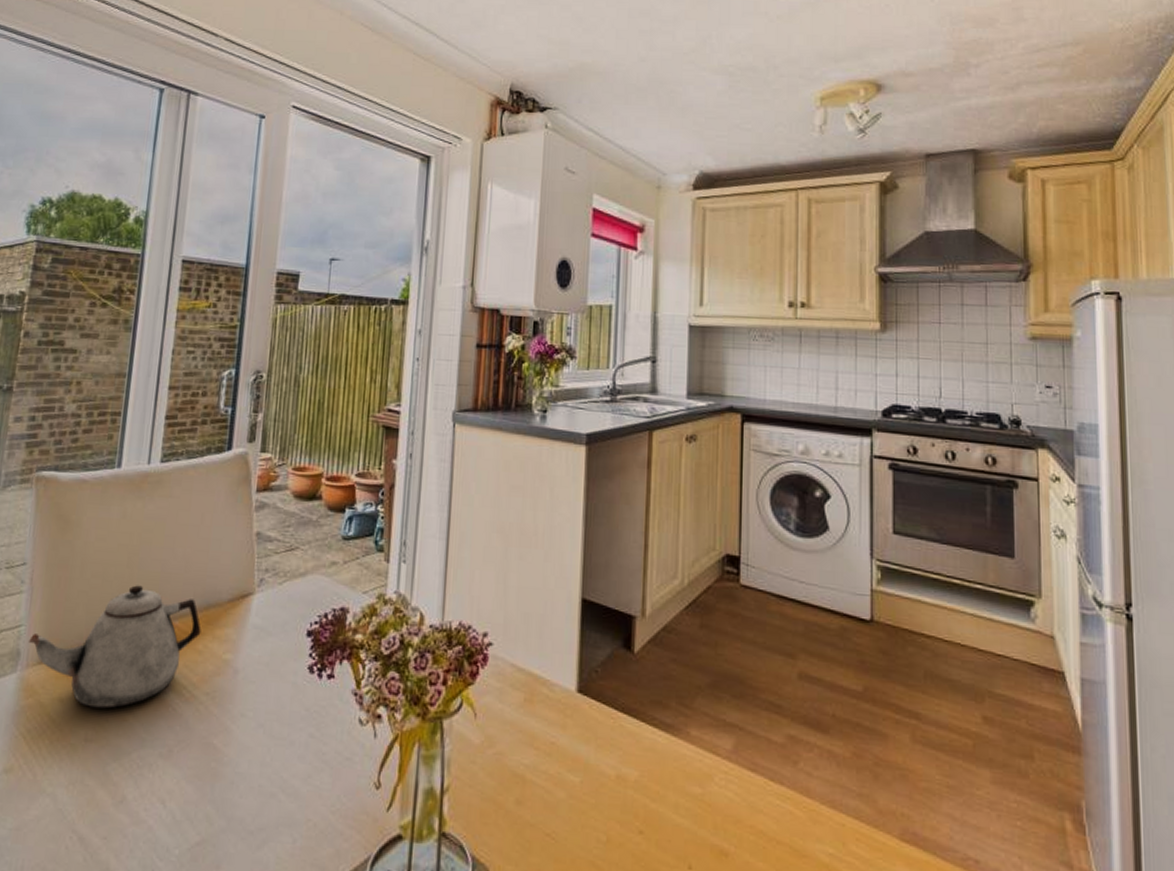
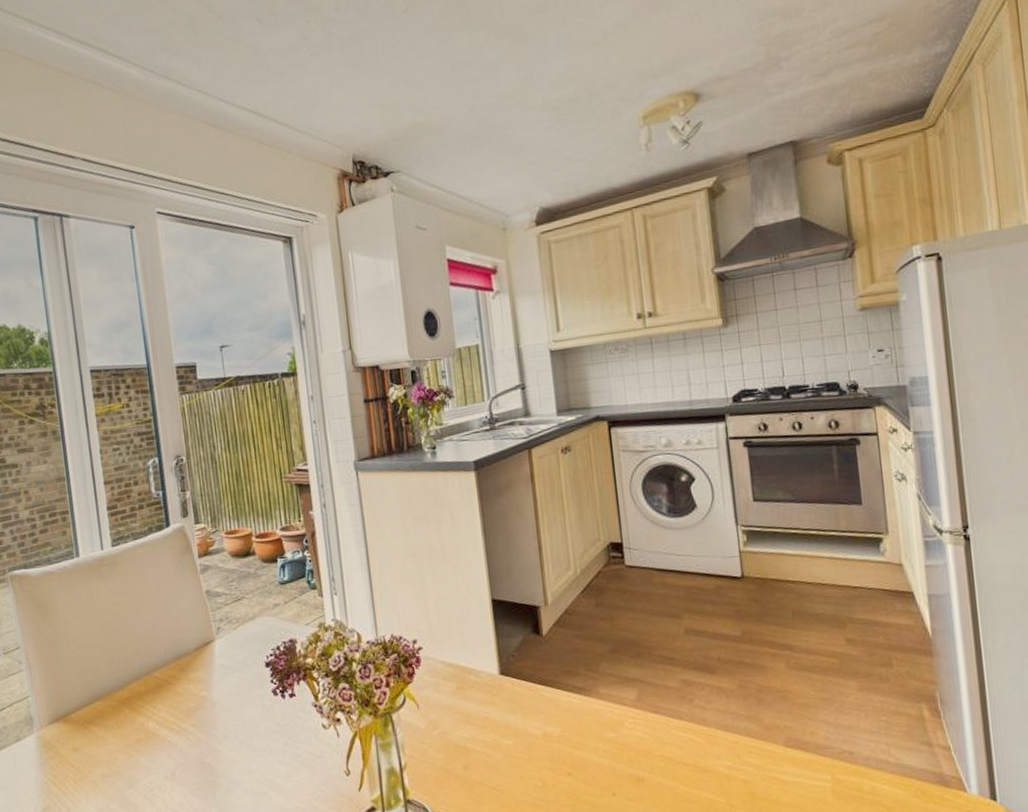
teapot: present [29,585,201,709] -> none [37,649,178,751]

